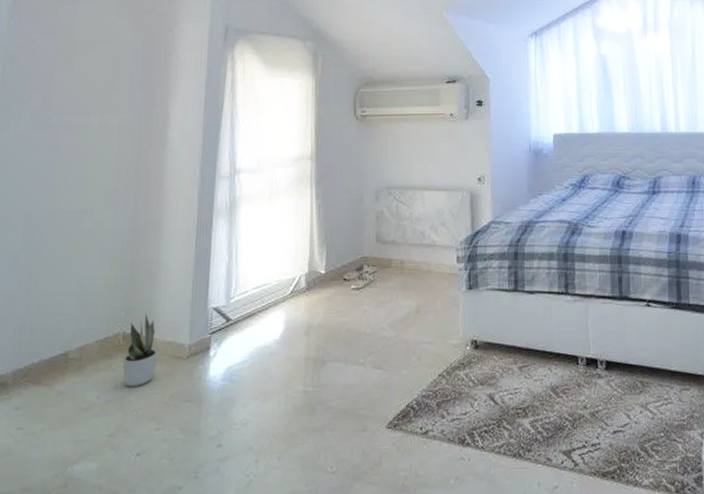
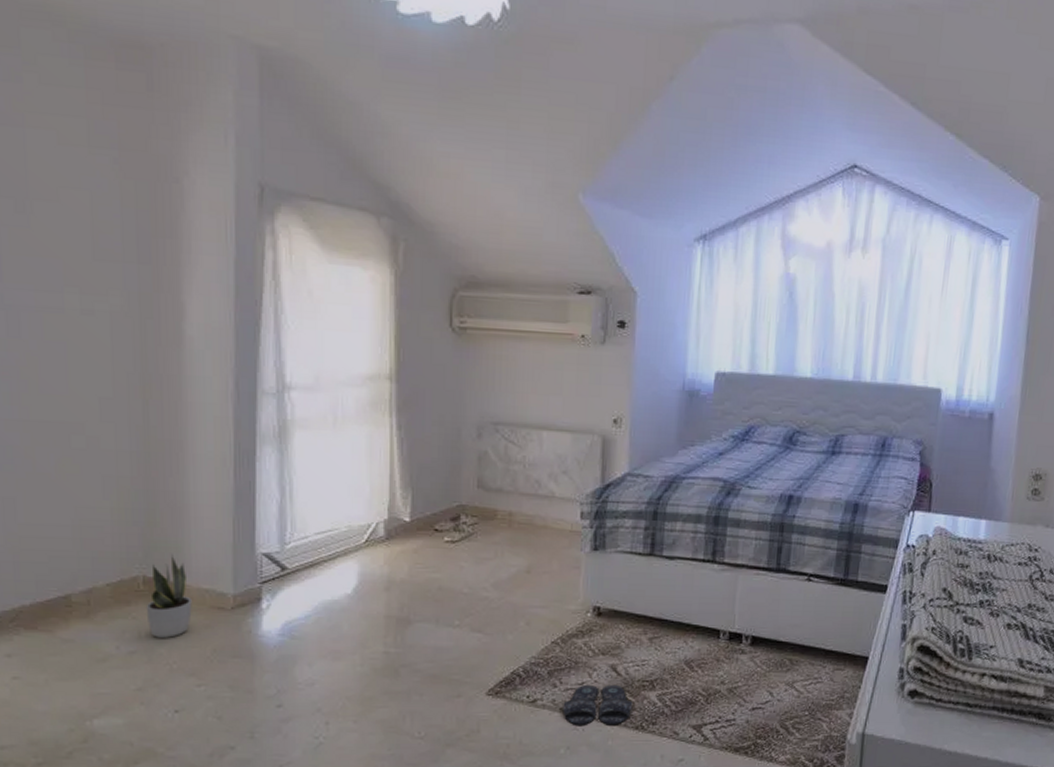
slippers: none [450,413,510,456] -> present [562,684,633,726]

